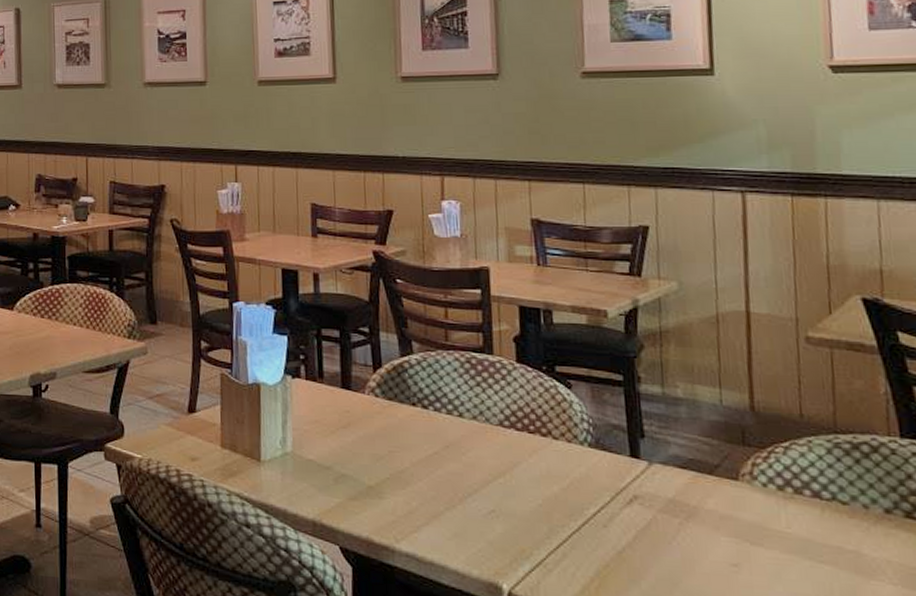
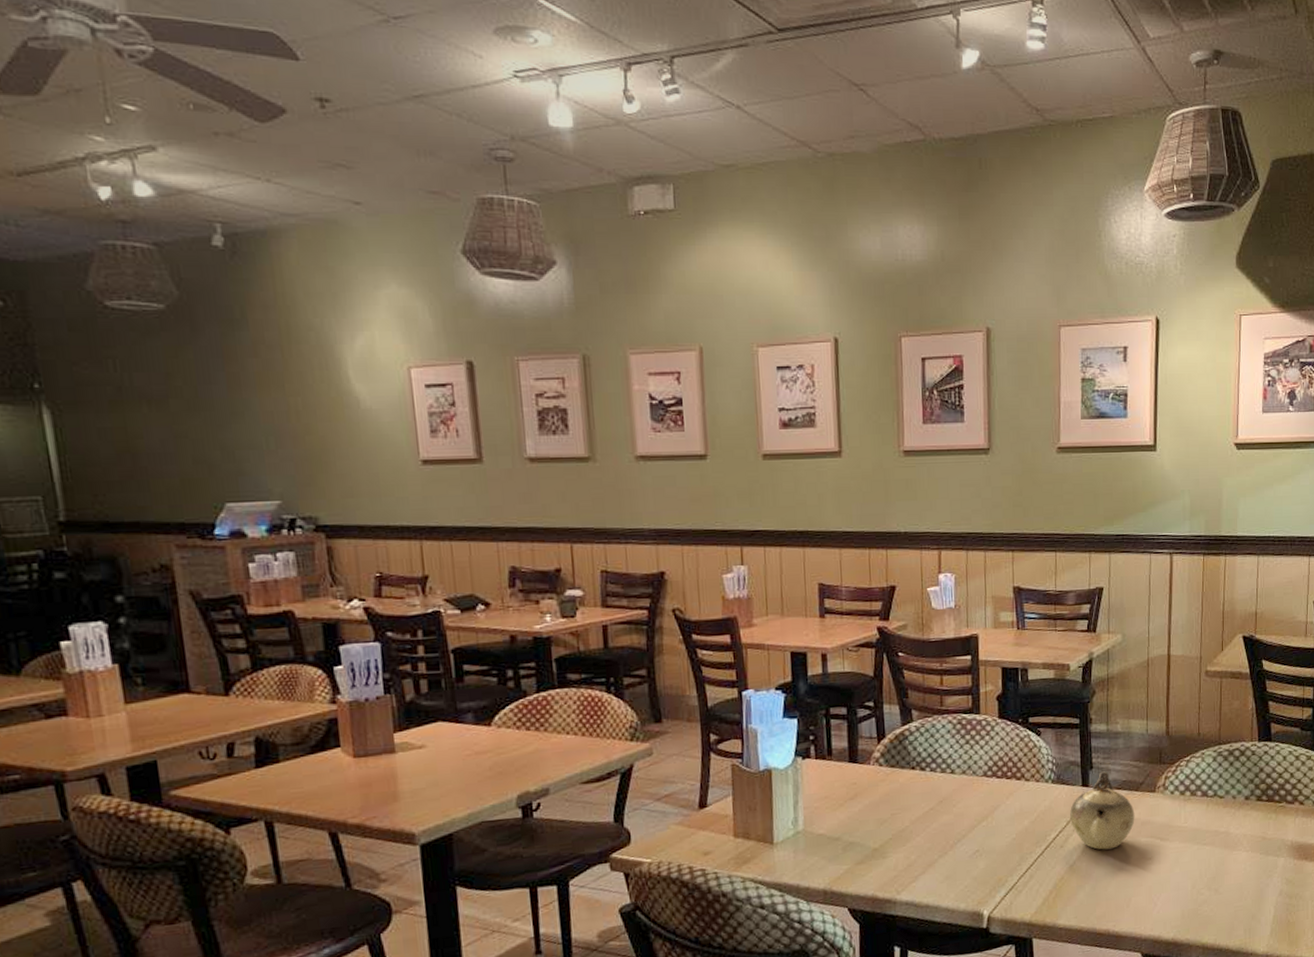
teapot: none [615,443,710,542] -> present [1070,771,1135,850]

